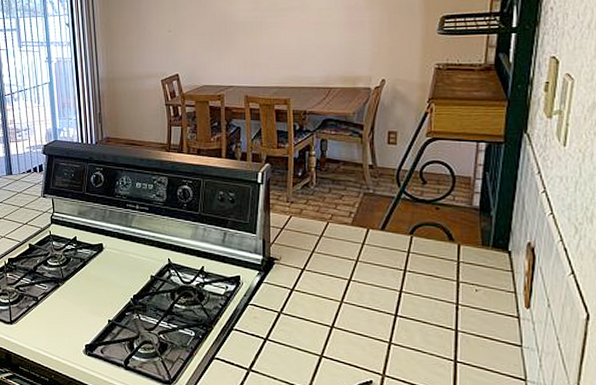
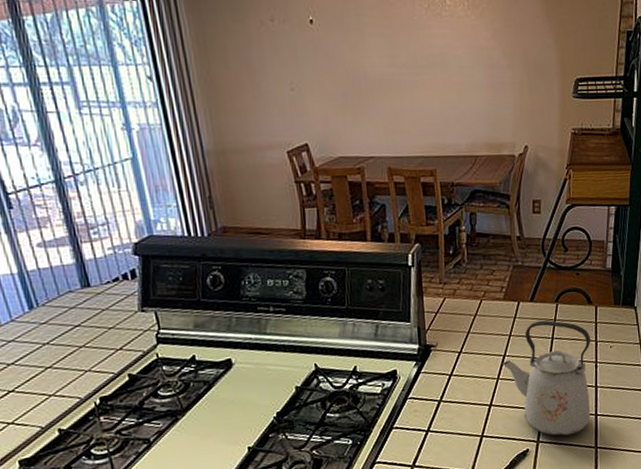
kettle: none [346,250,451,377] -> present [502,320,590,437]

